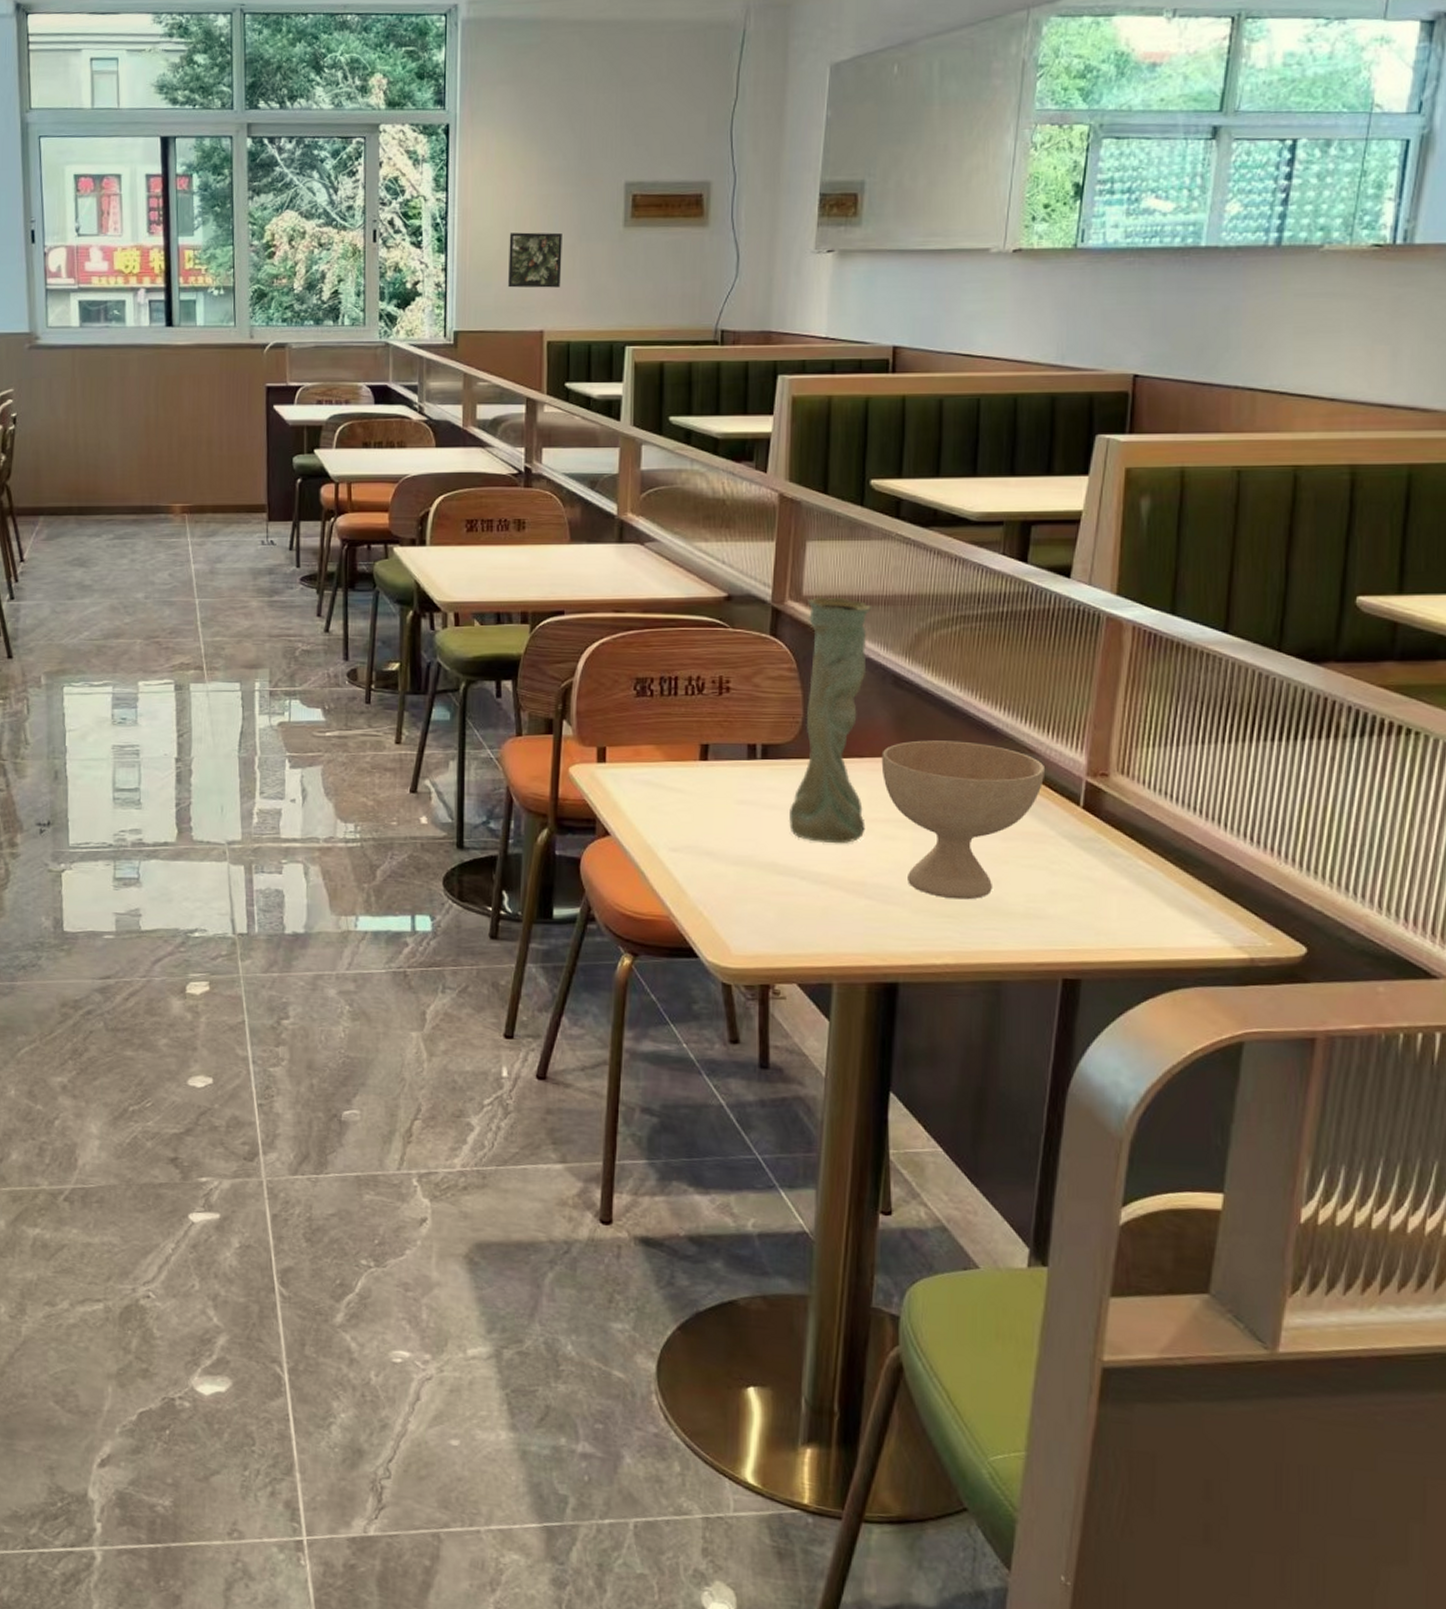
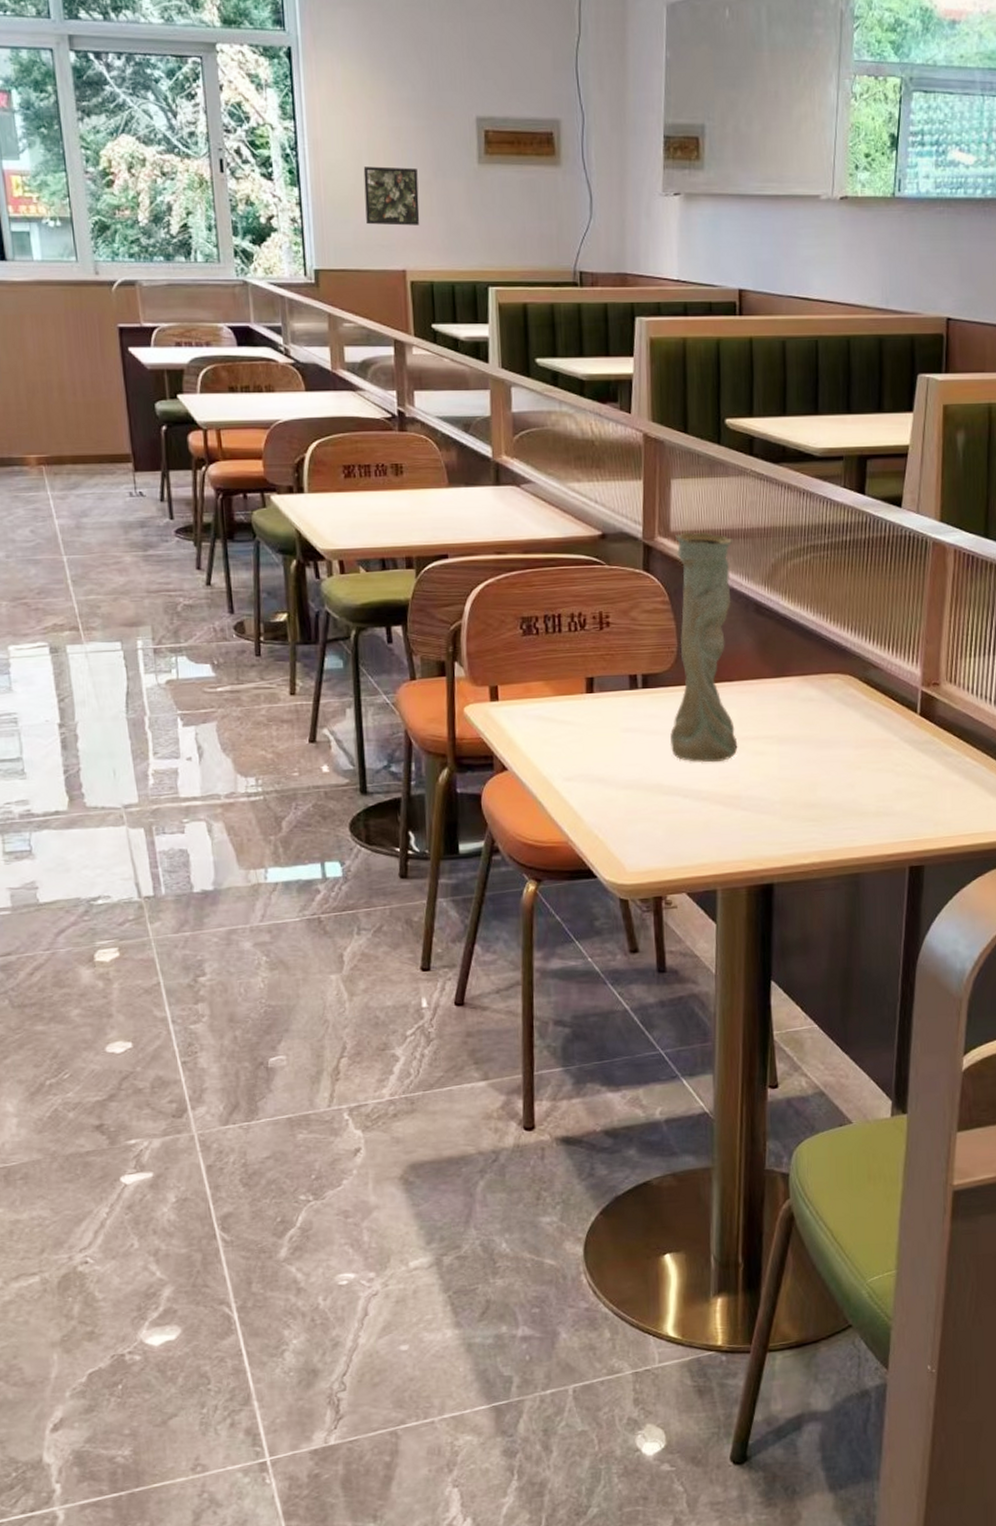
bowl: present [881,740,1046,900] -> none [748,661,888,805]

